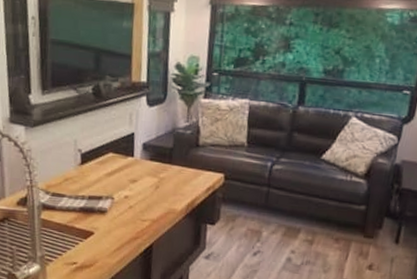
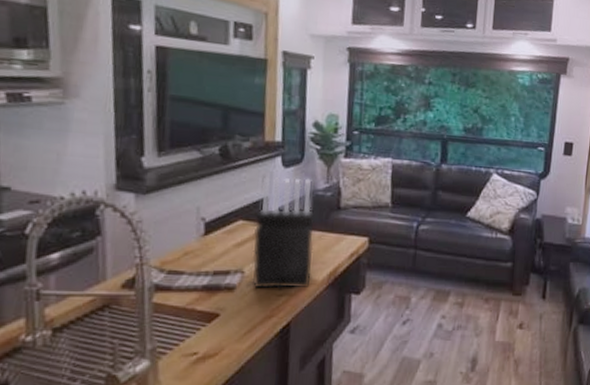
knife block: none [120,114,176,217] -> present [251,177,315,291]

